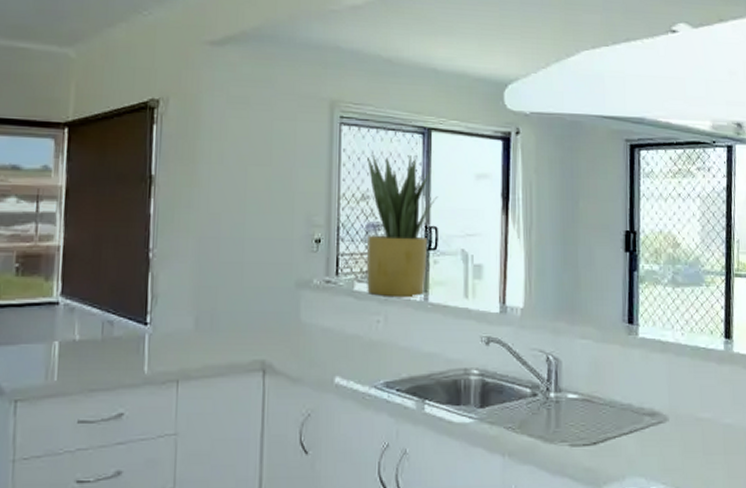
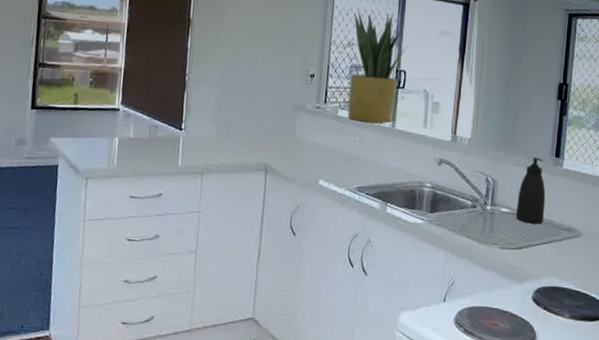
soap dispenser: none [586,325,621,411] -> present [515,157,546,224]

